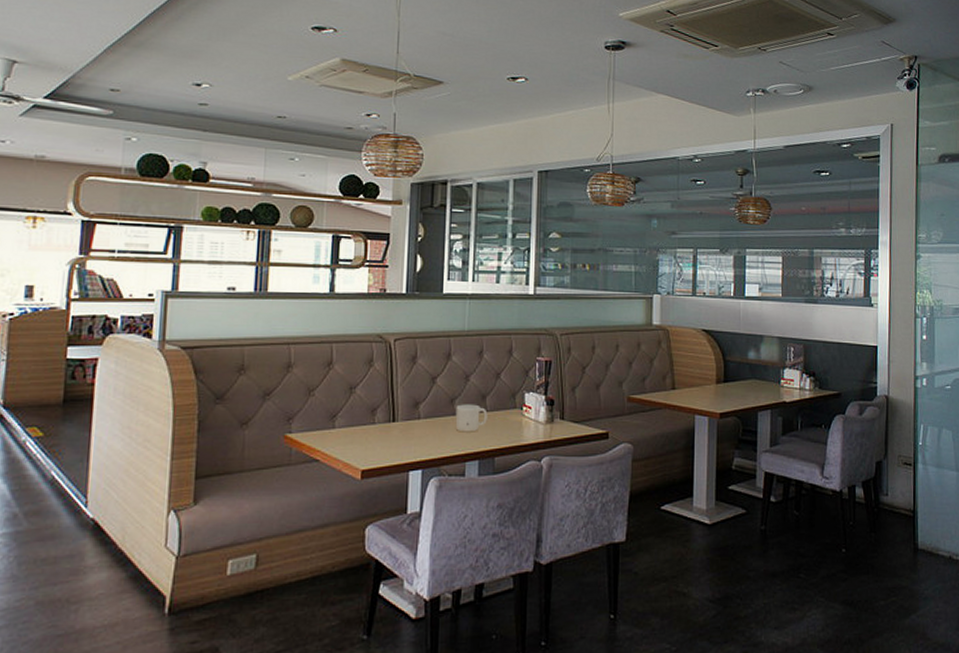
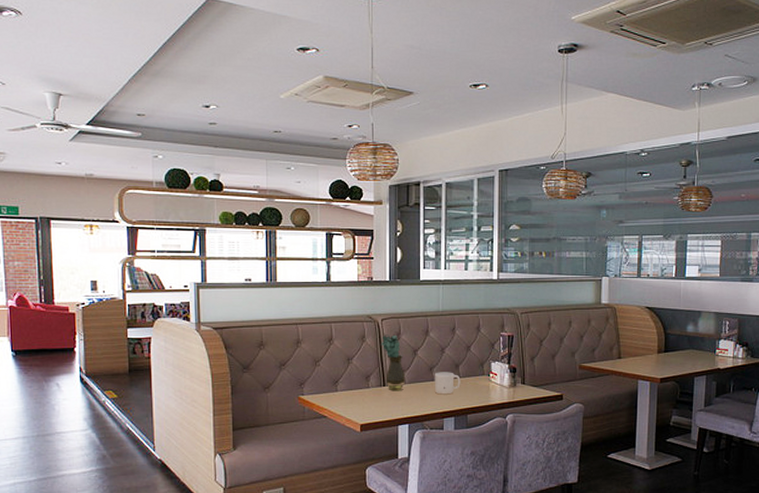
vase: none [393,356,420,428] -> present [381,333,405,391]

